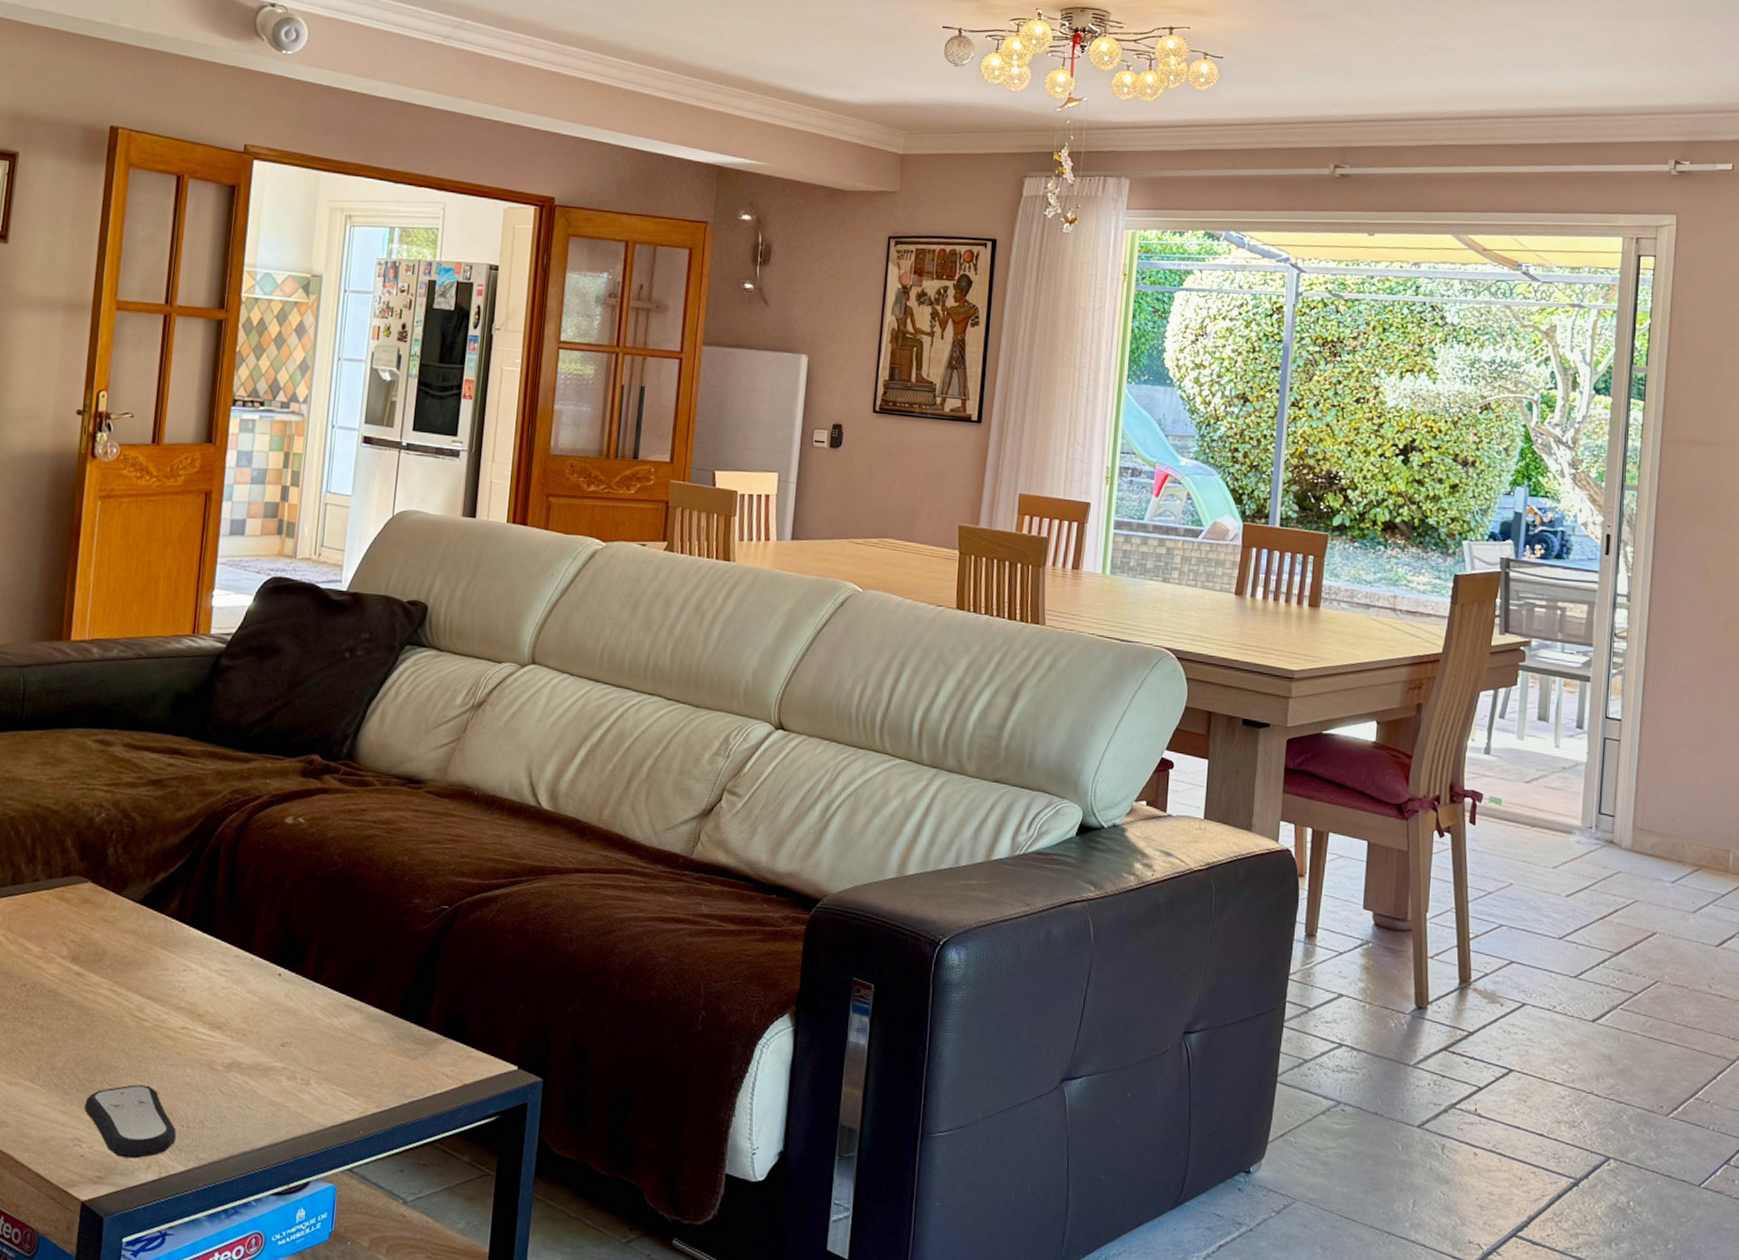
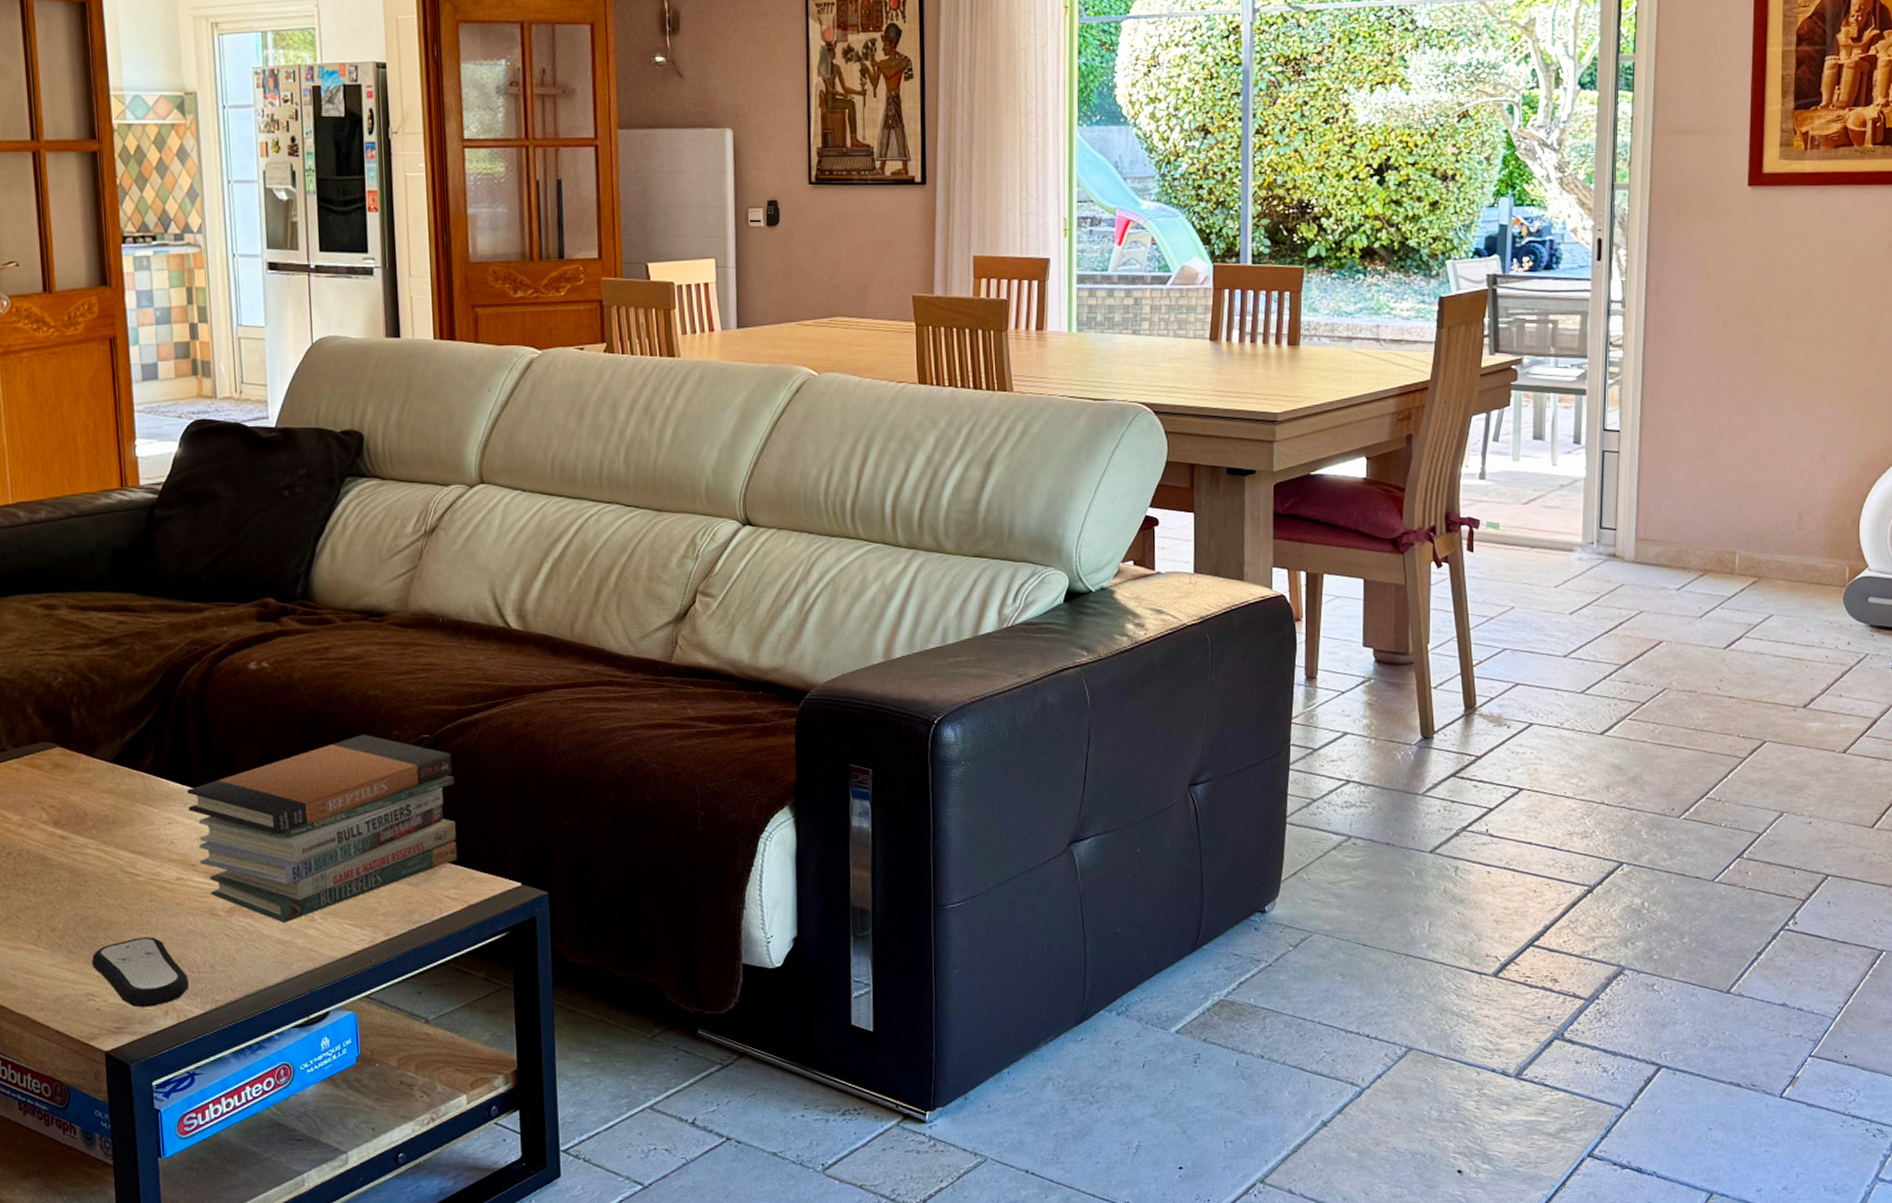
book stack: none [204,899,467,1084] -> present [187,734,457,923]

